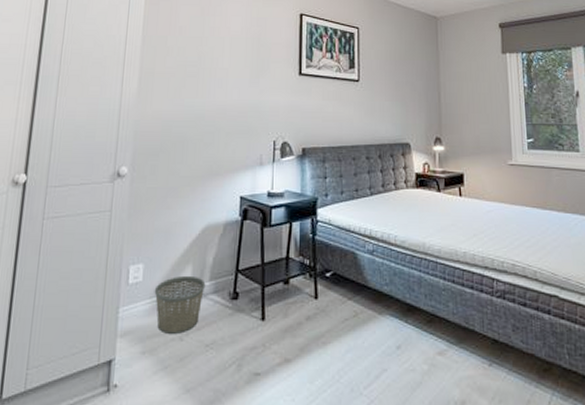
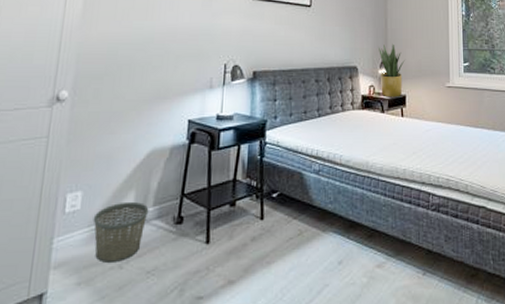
planter: none [432,119,461,176] -> present [379,43,405,98]

